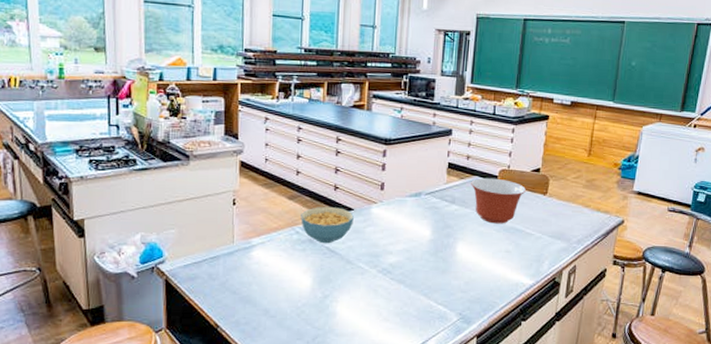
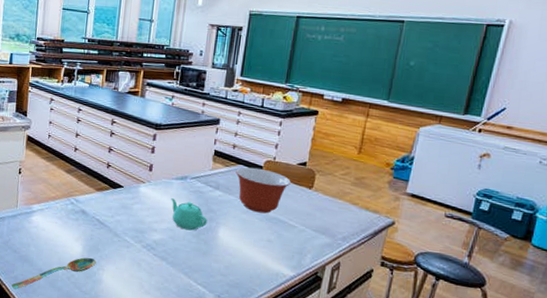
spoon: none [233,289,328,335] -> present [12,257,96,290]
cereal bowl: present [301,207,354,244] -> none [75,181,123,216]
teapot: none [406,217,445,249] -> present [171,198,208,231]

